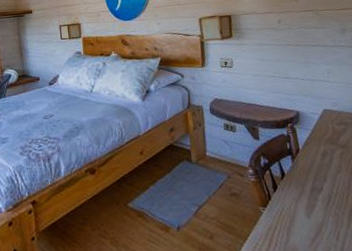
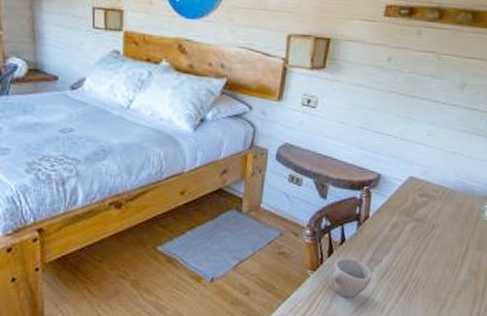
cup: none [279,190,319,230] -> present [327,258,373,298]

